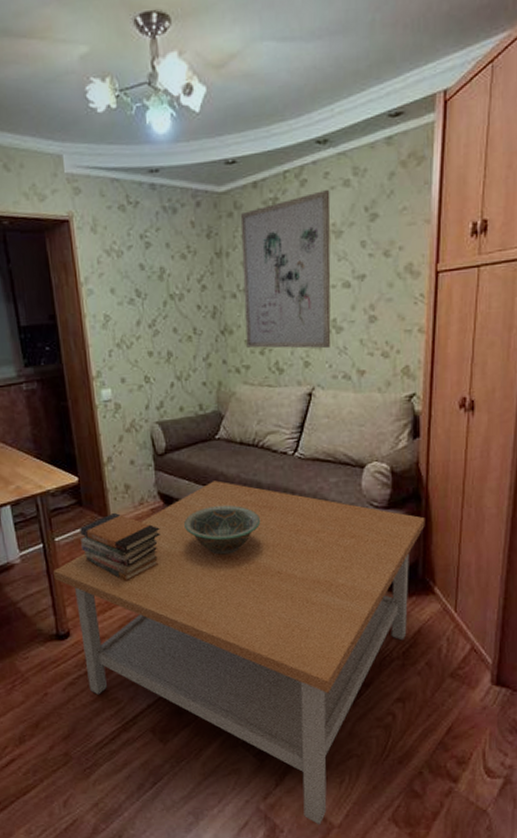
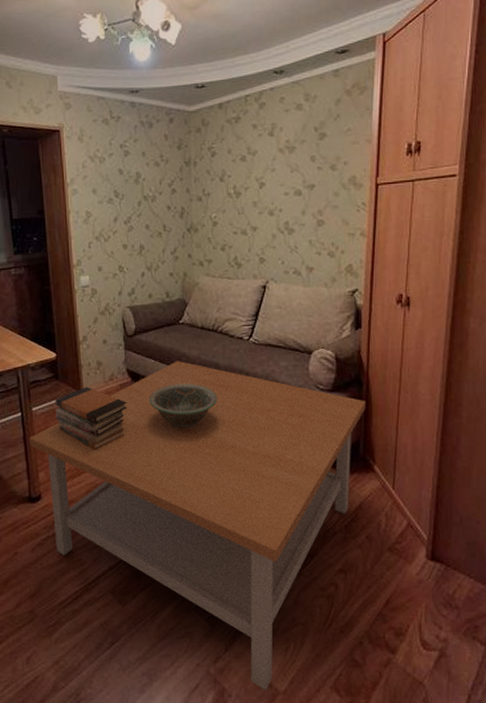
wall art: present [240,190,331,349] -> none [207,112,285,248]

